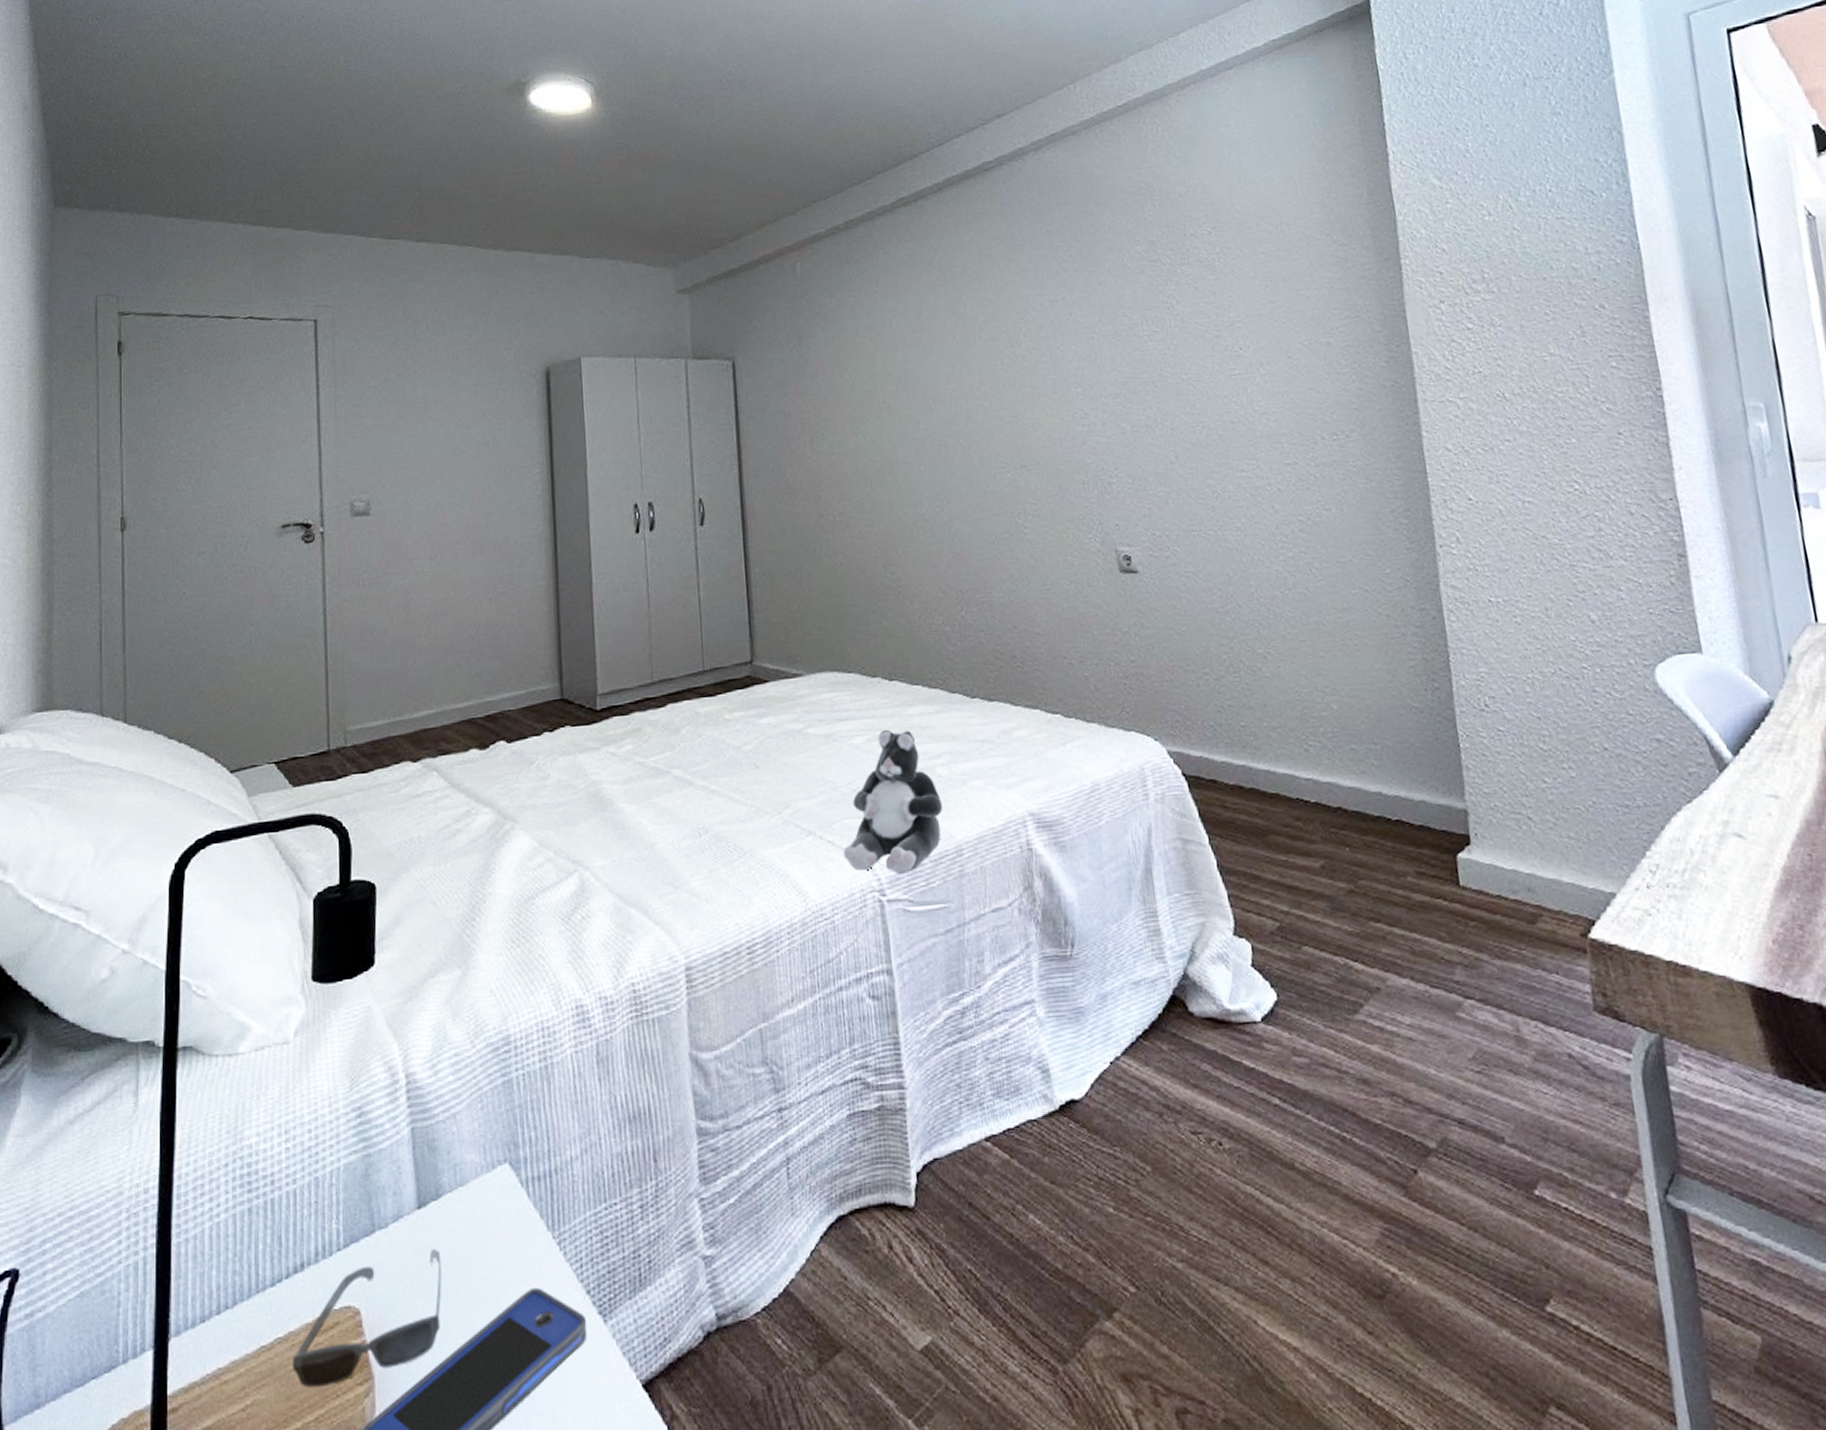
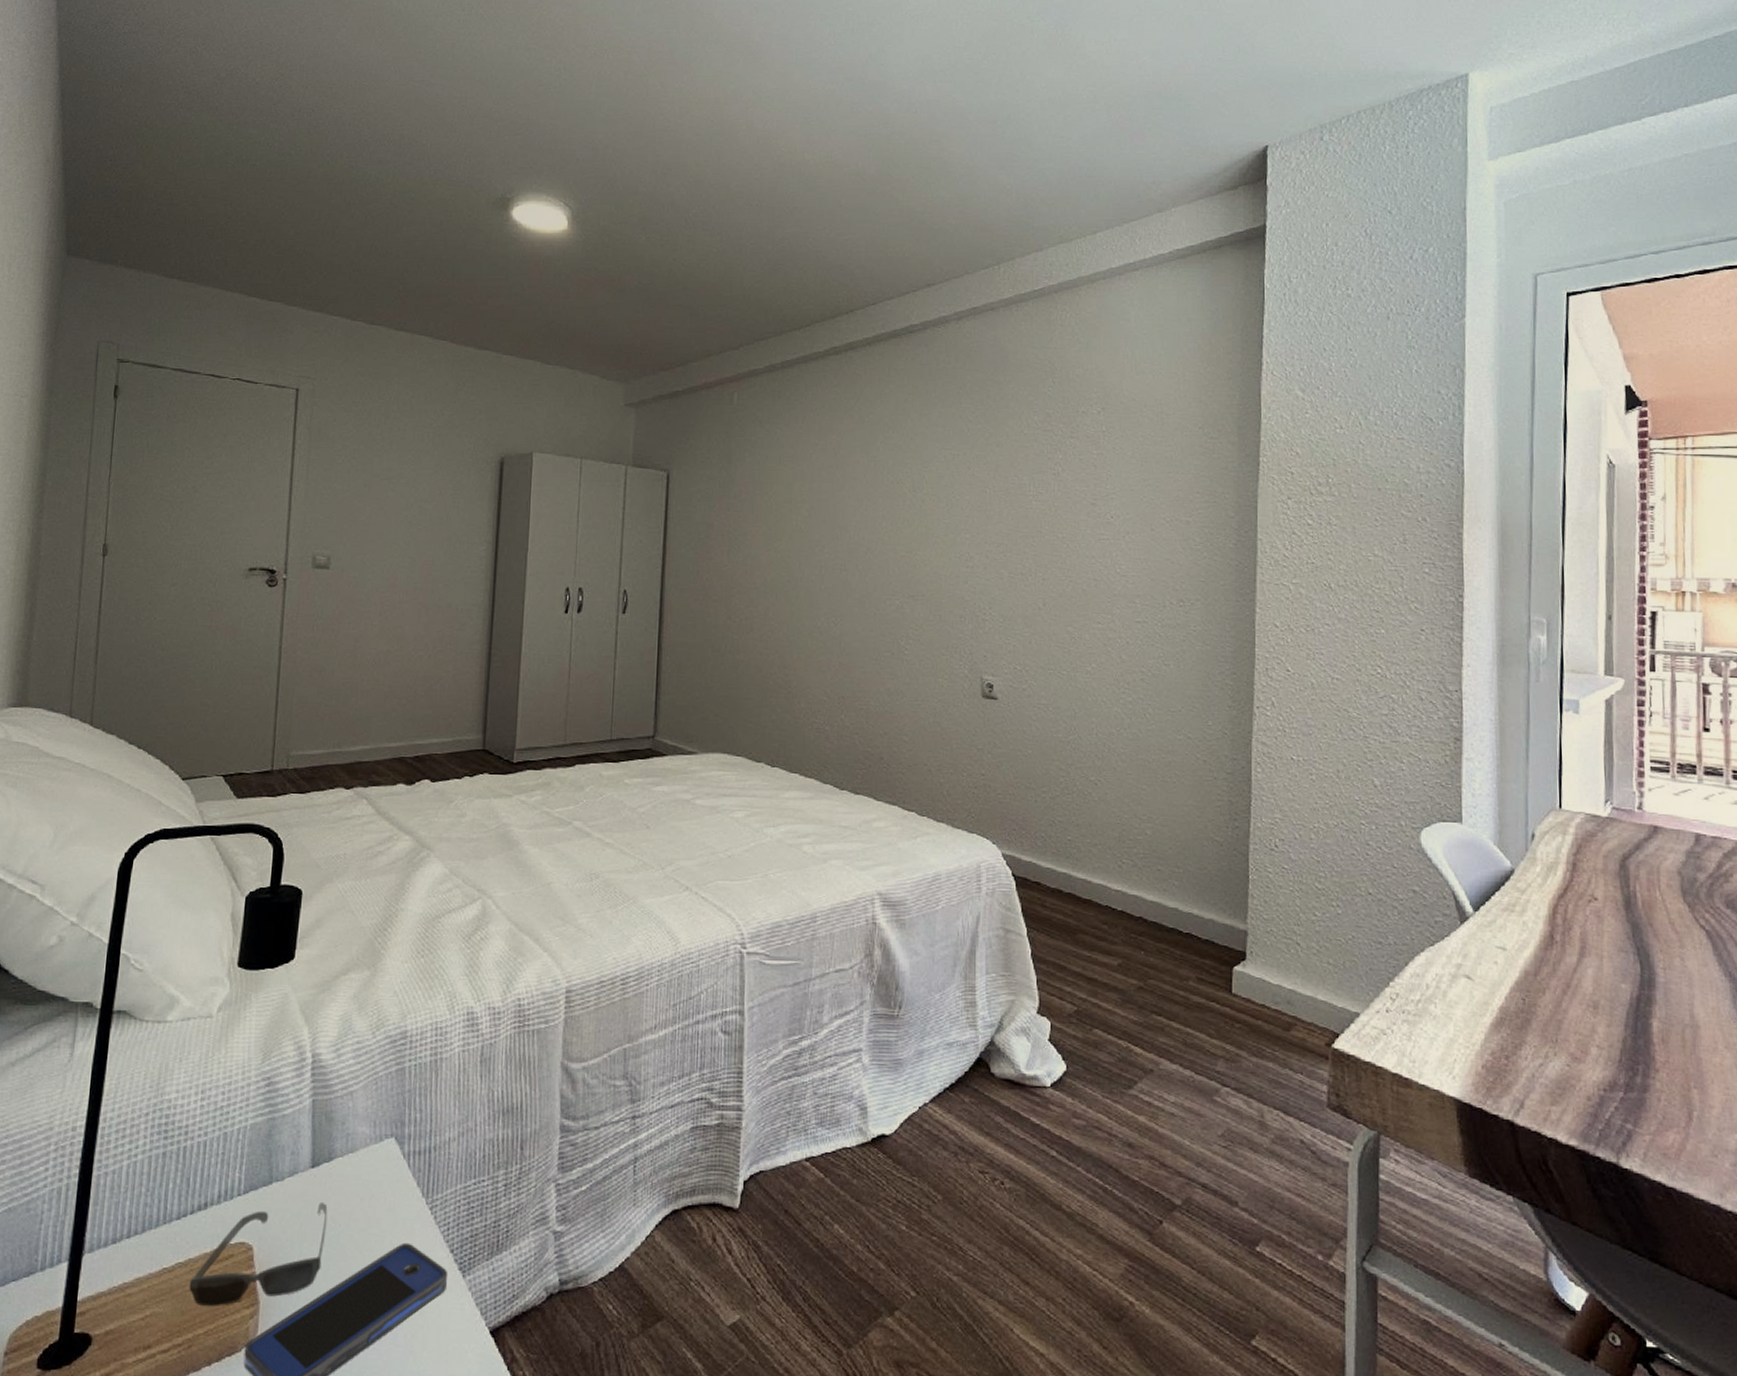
plush toy: present [843,729,943,875] -> none [714,808,805,933]

